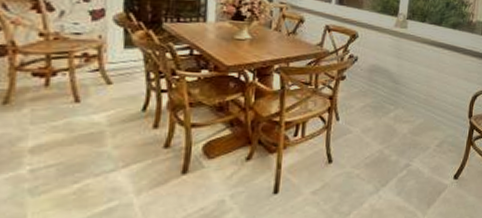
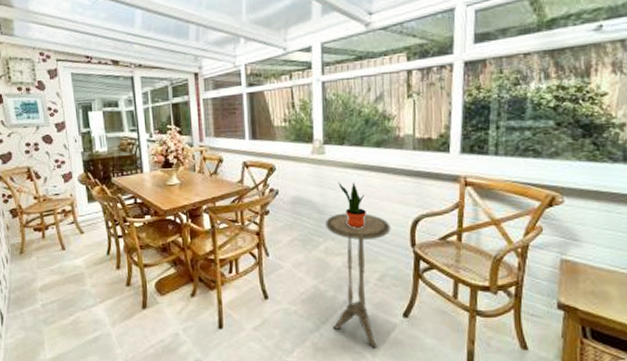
side table: none [391,84,455,207] -> present [326,213,391,348]
potted plant: none [415,55,436,99] -> present [338,181,366,228]

